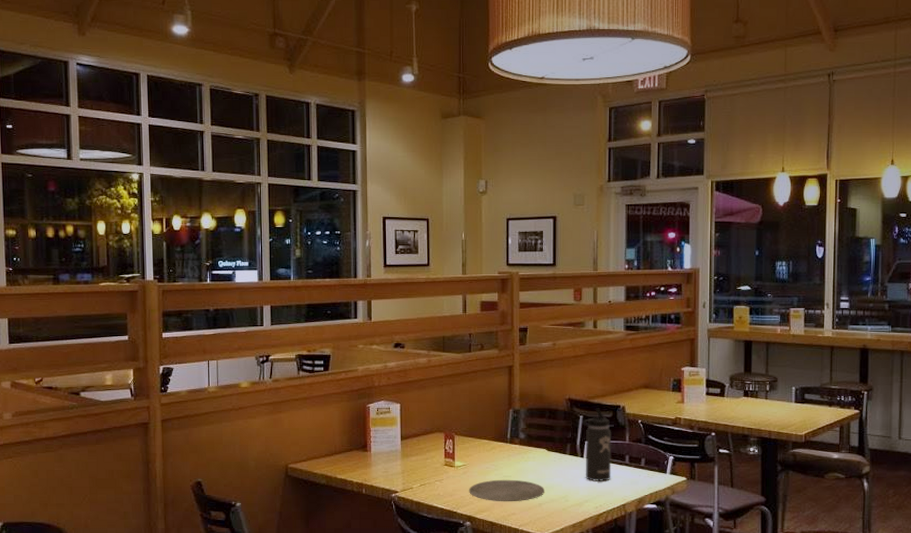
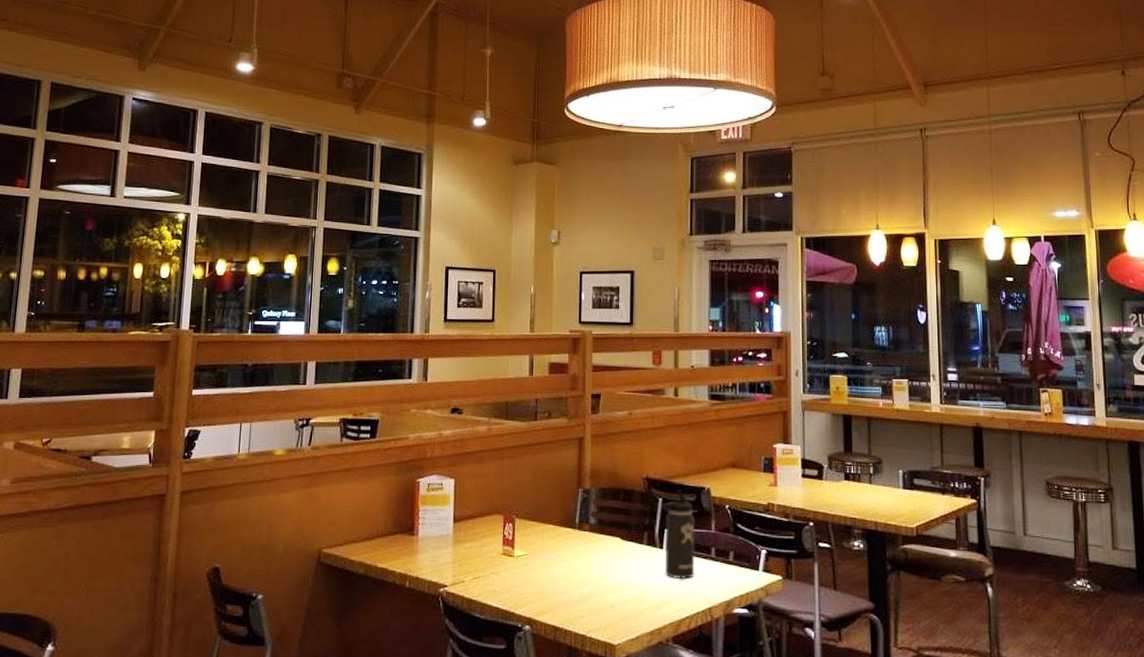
plate: present [469,479,544,502] -> none [530,573,617,602]

